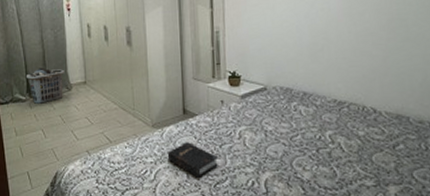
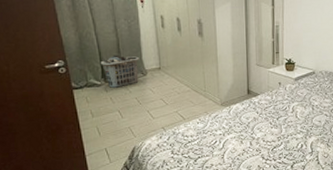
hardback book: present [167,142,218,178] -> none [234,116,275,144]

